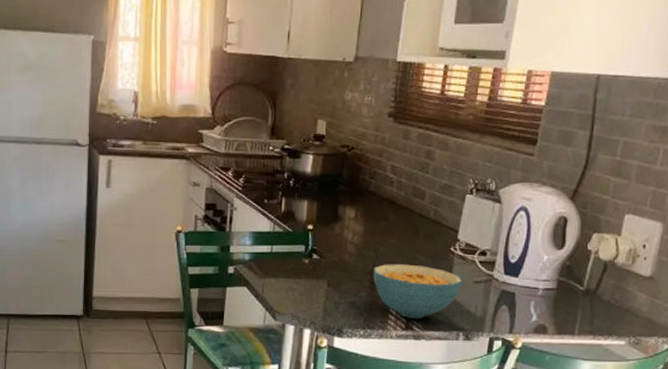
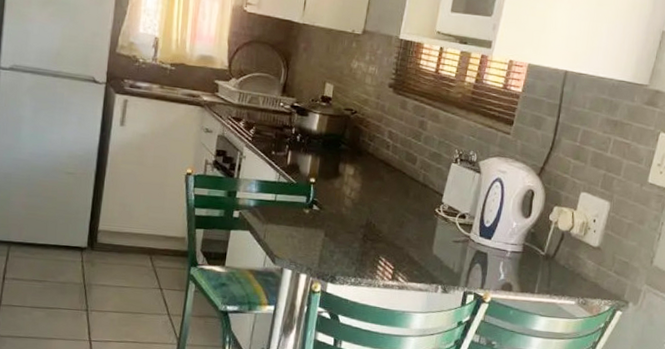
cereal bowl: present [373,264,463,318] -> none [366,219,444,271]

